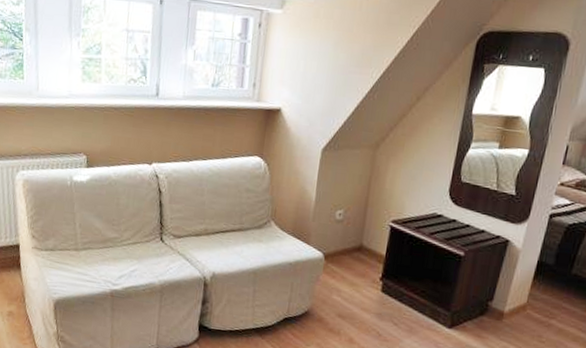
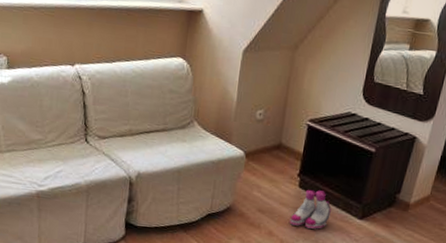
boots: none [371,294,417,338] -> present [289,189,331,229]

